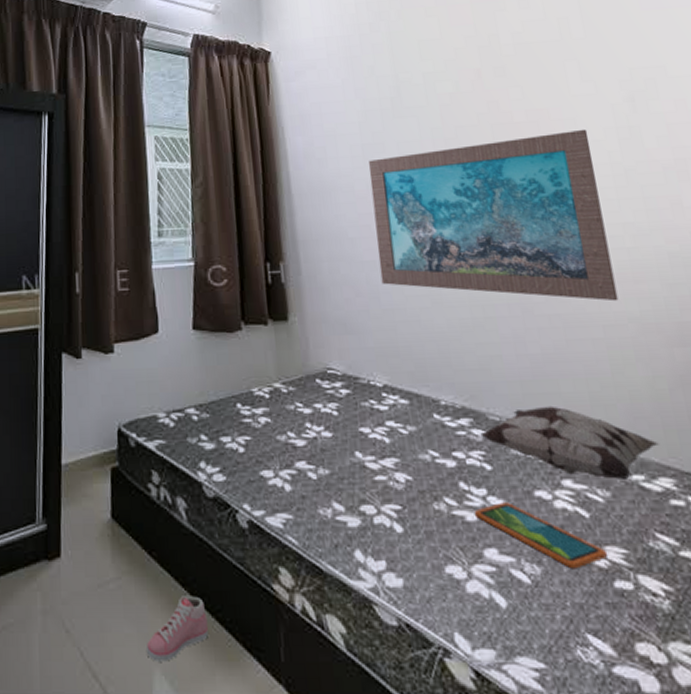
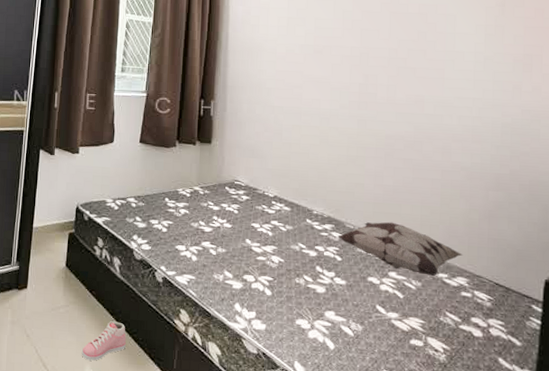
wall art: present [368,129,619,302] -> none [285,23,463,154]
tablet: present [473,502,607,569] -> none [323,282,409,330]

